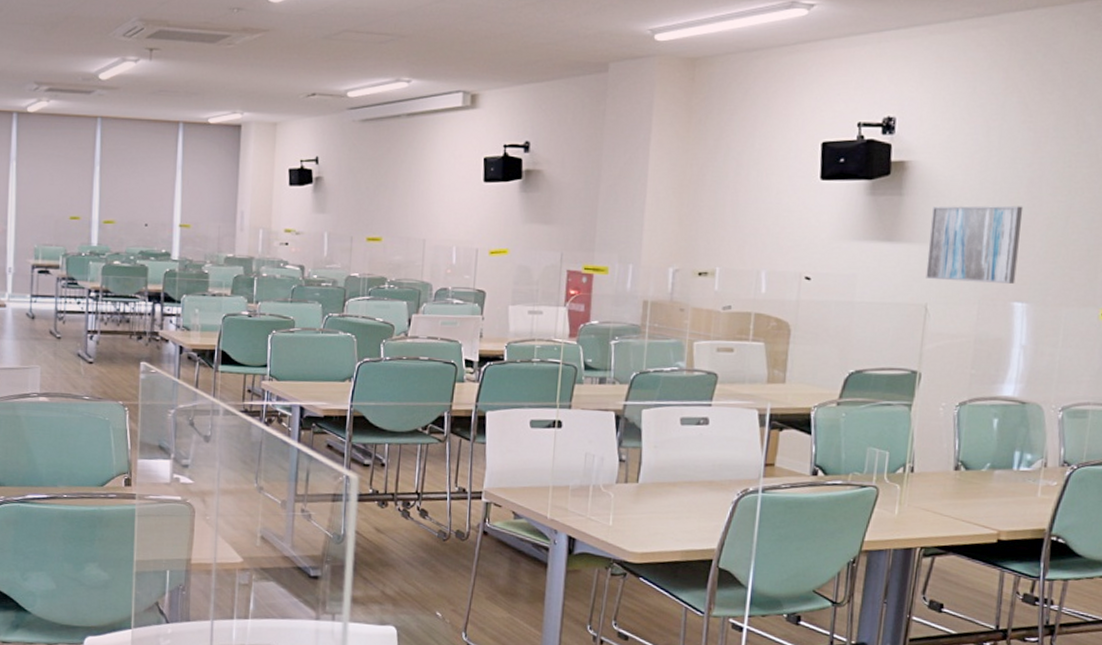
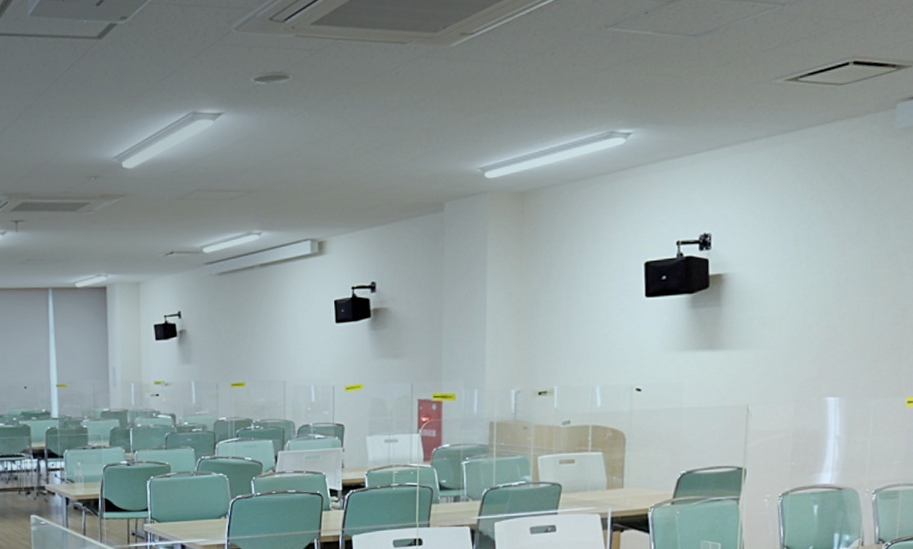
wall art: present [926,205,1024,284] -> none [746,308,832,382]

